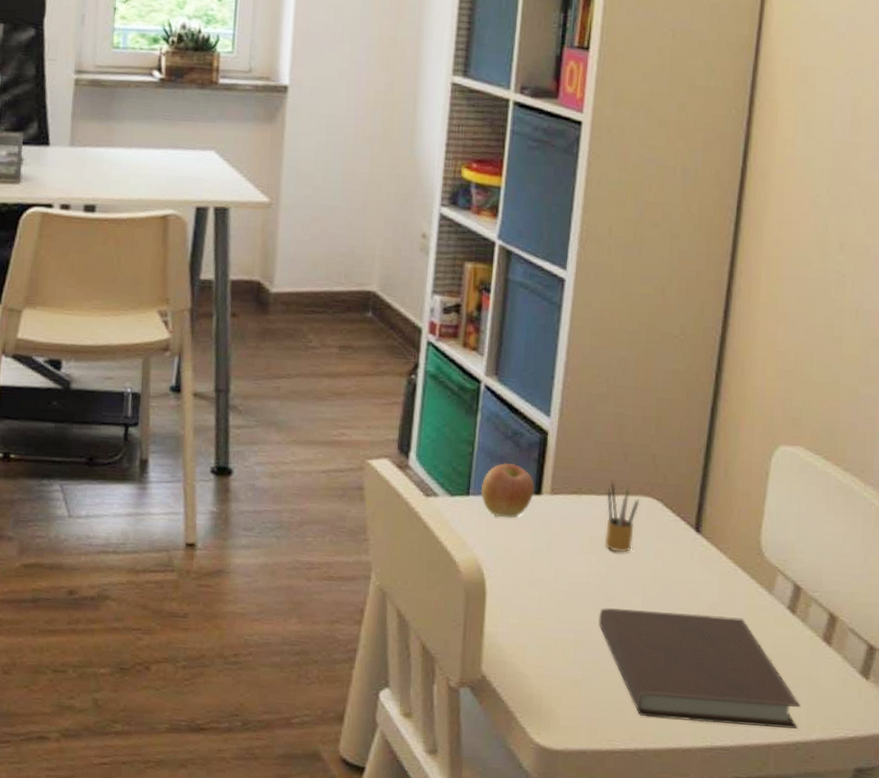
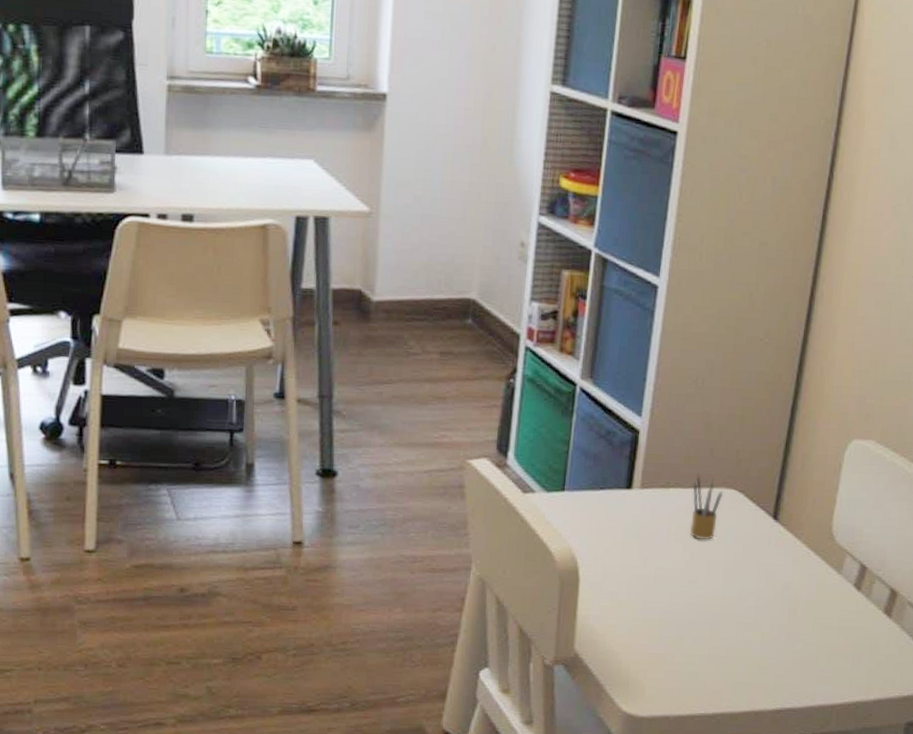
apple: present [480,462,534,518] -> none [575,460,626,511]
notebook: present [598,608,800,729] -> none [682,590,861,690]

